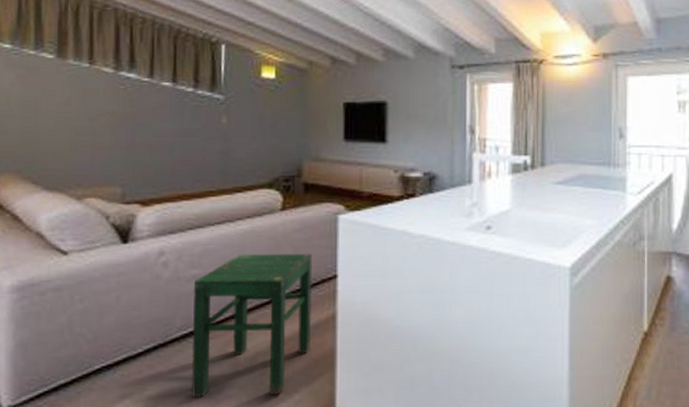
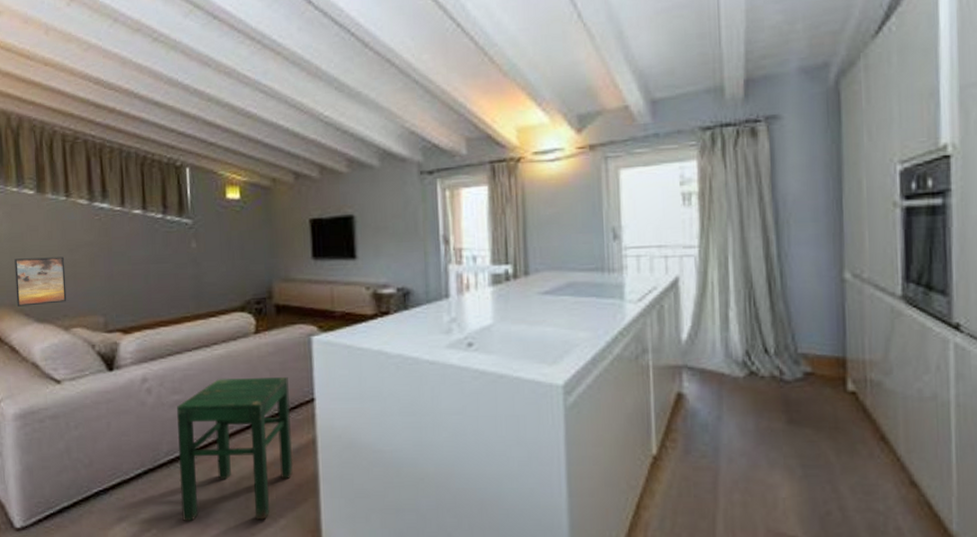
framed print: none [24,124,83,173] -> present [14,256,67,307]

